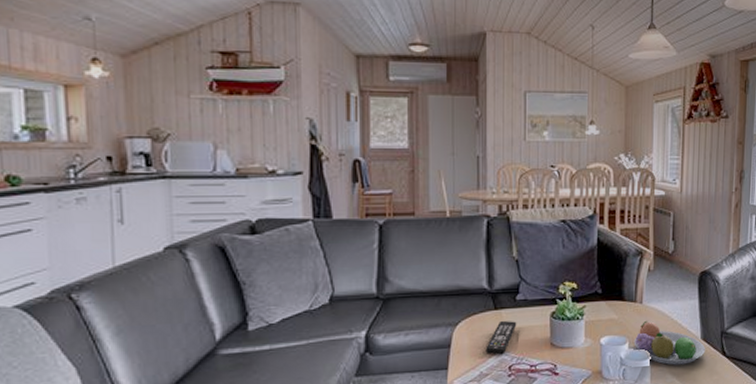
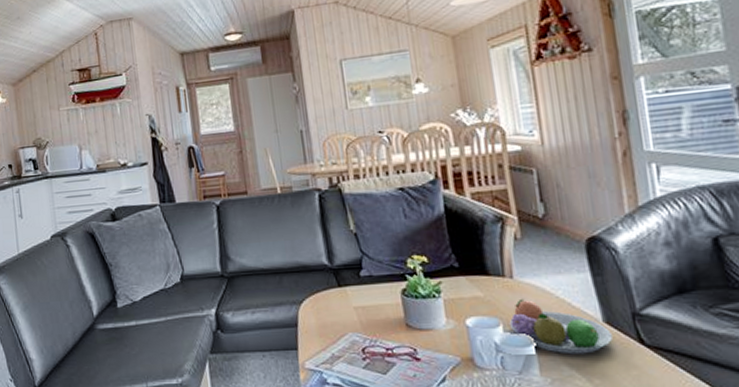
remote control: present [485,320,517,355] -> none [334,298,365,336]

